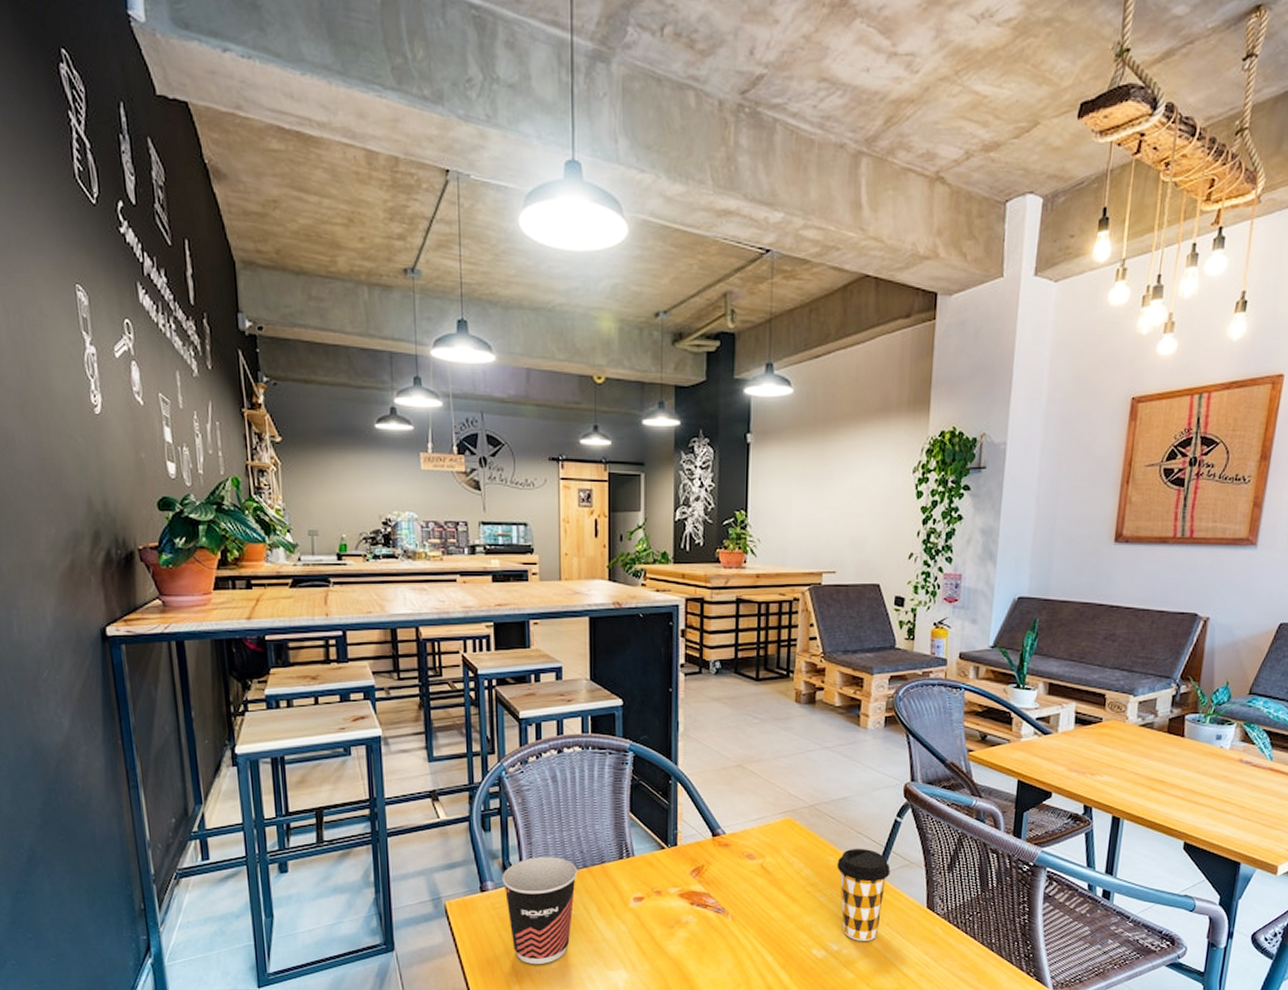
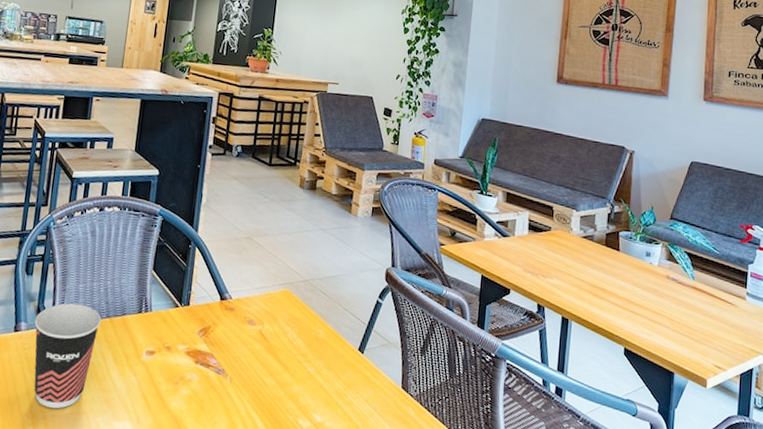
coffee cup: present [837,848,891,941] -> none [325,323,371,416]

